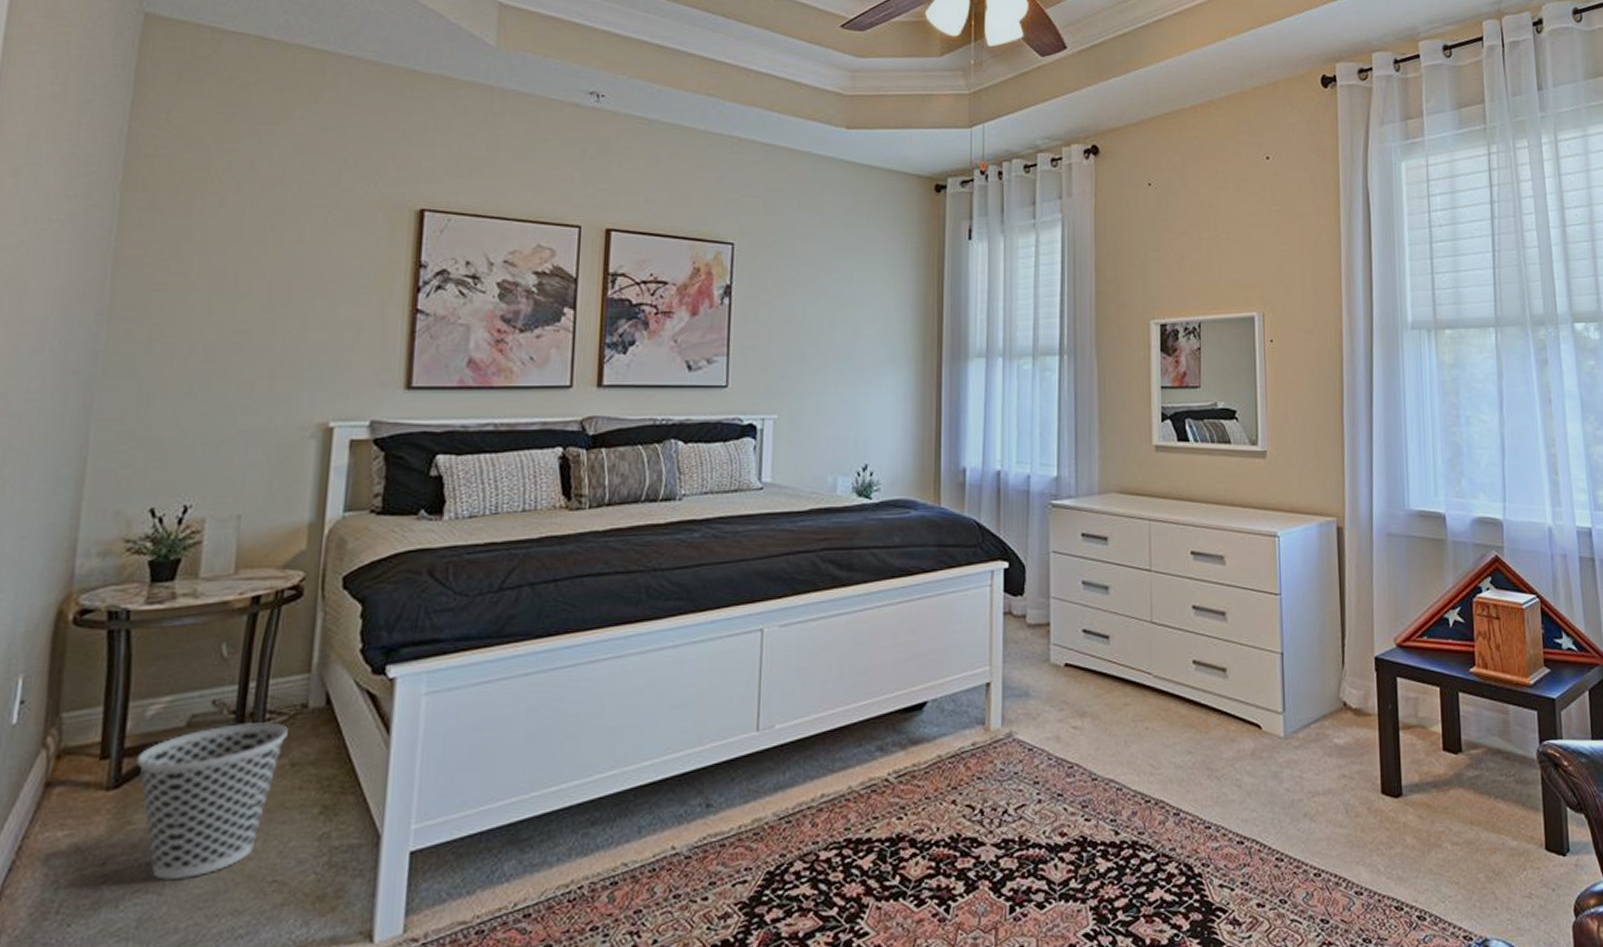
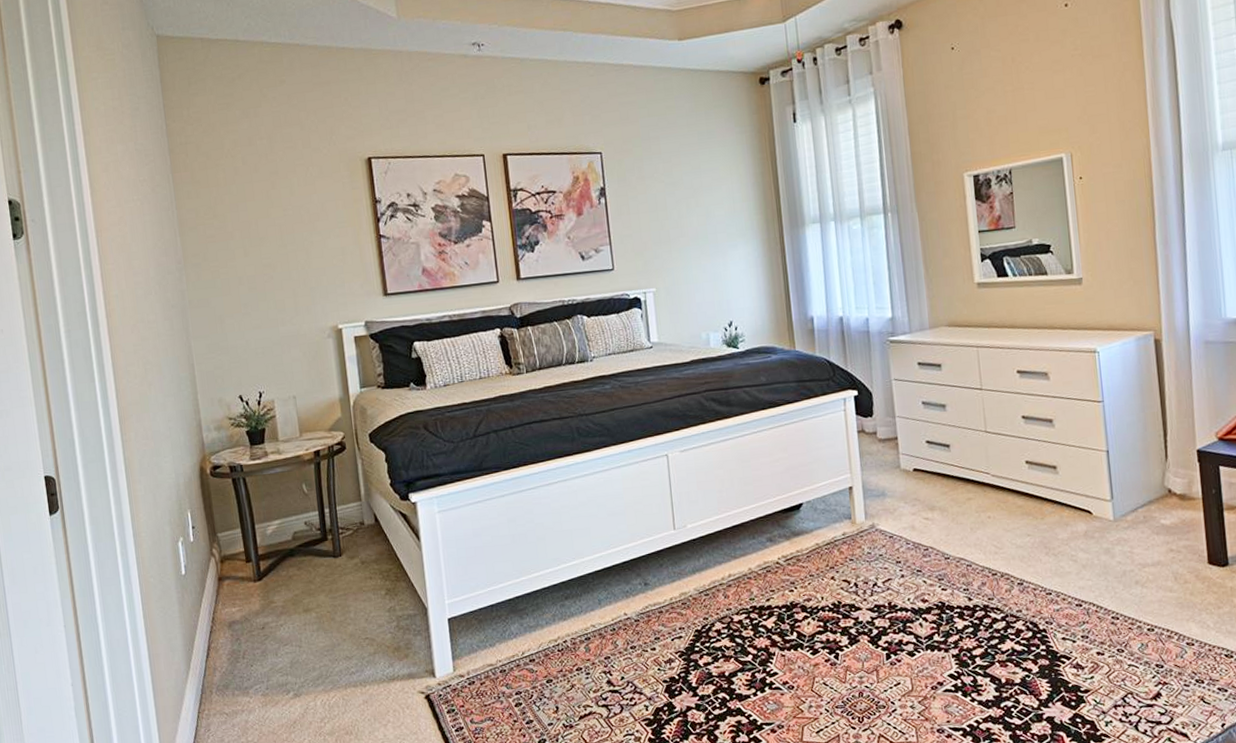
wastebasket: present [136,722,288,880] -> none [267,535,355,638]

